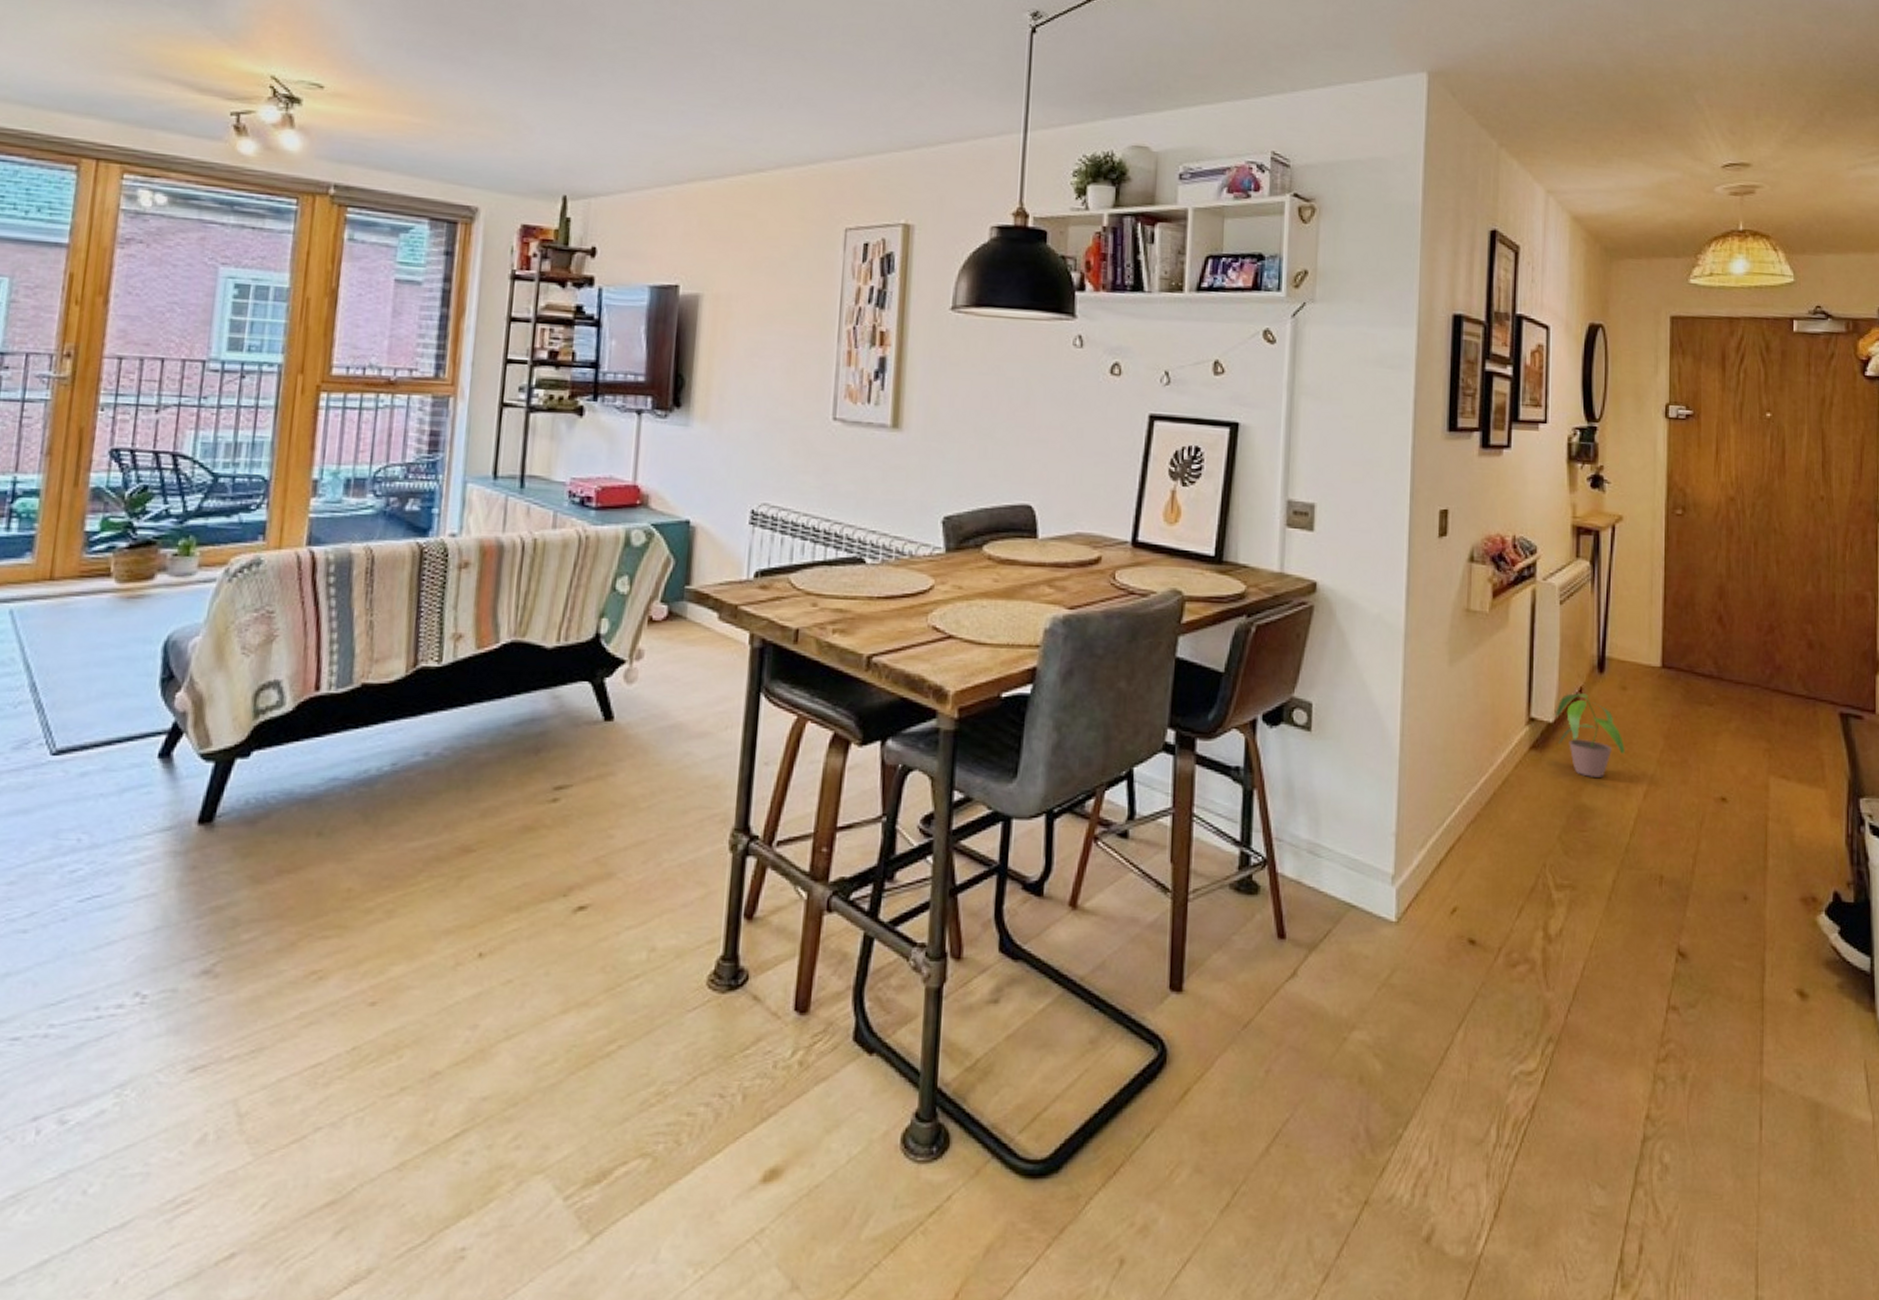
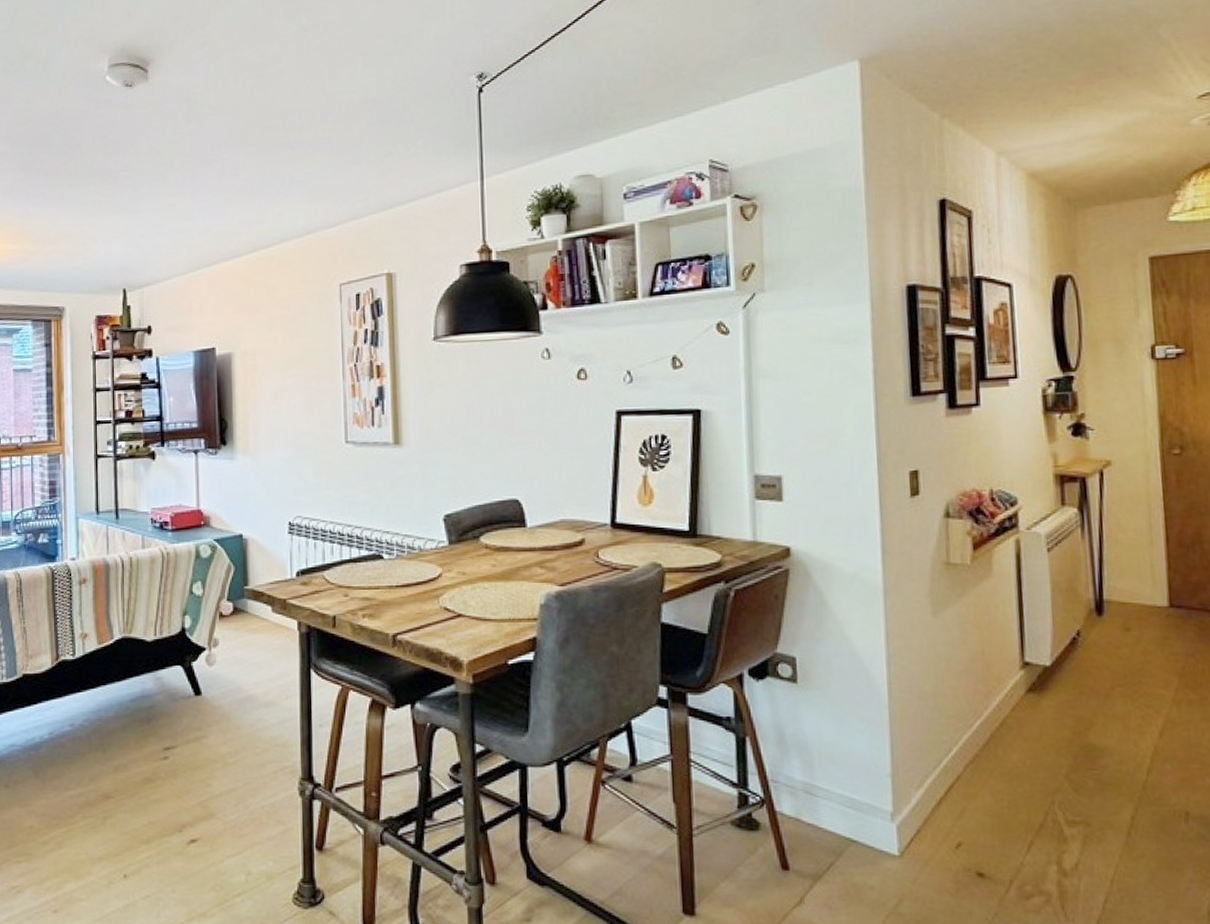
potted plant: present [1556,693,1625,777] -> none [1052,636,1134,717]

